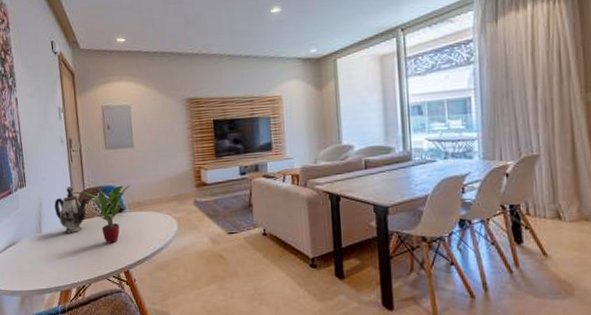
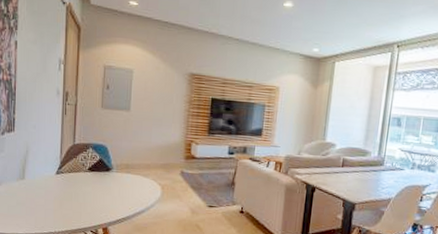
teapot: present [54,186,89,234] -> none [41,138,77,185]
potted plant: present [73,185,130,244] -> none [62,145,121,200]

